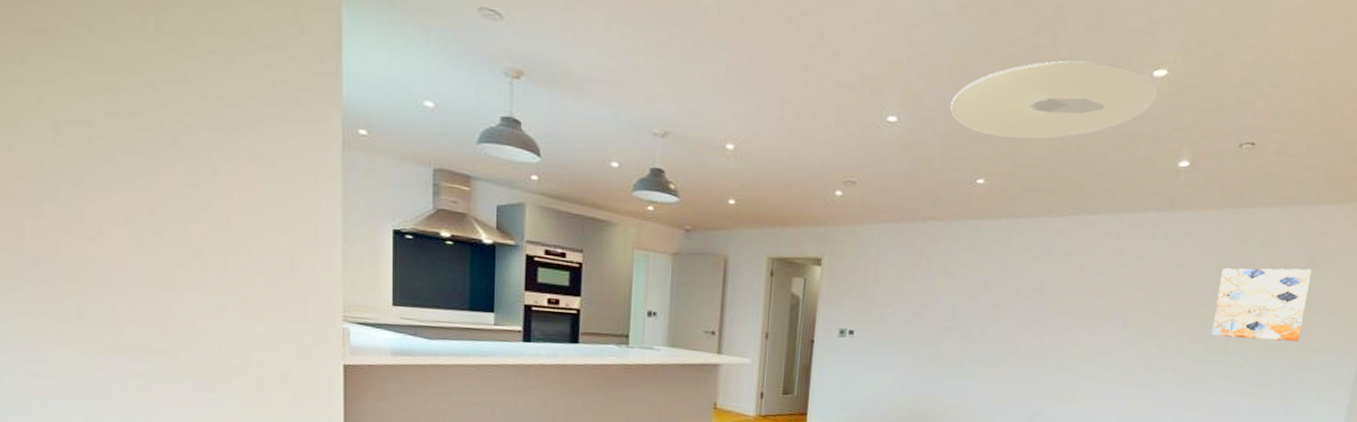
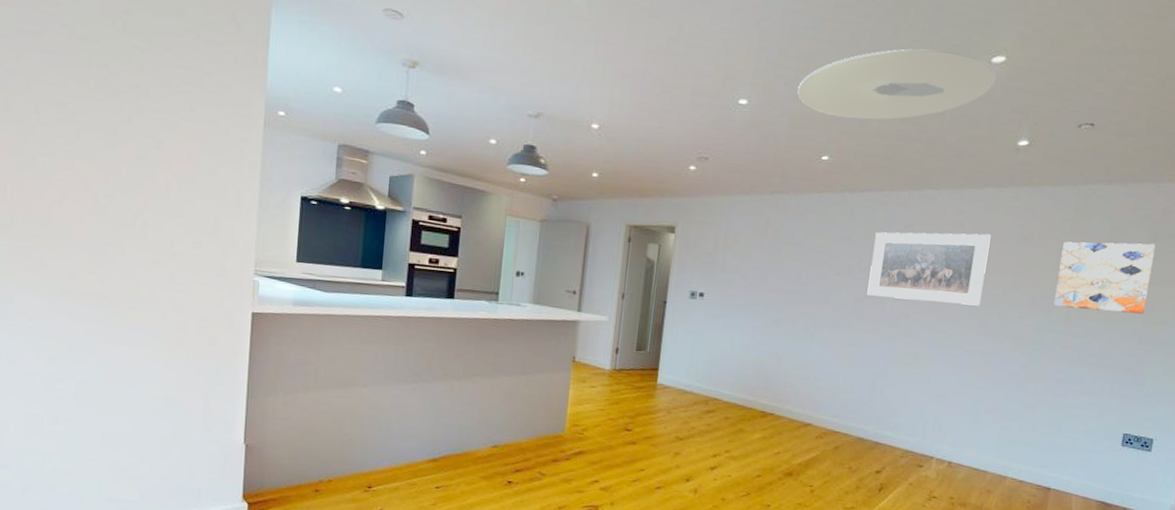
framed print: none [1024,261,1151,338] -> present [867,232,991,306]

